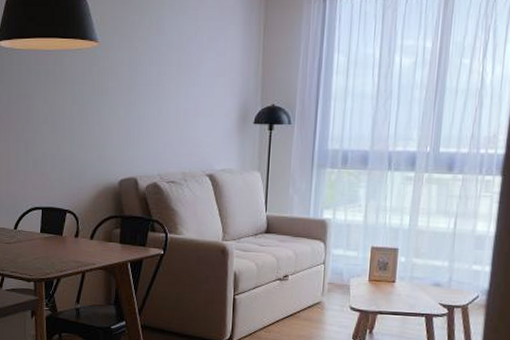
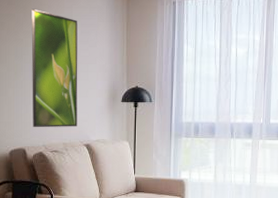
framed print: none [146,9,204,154] -> present [31,8,78,128]

